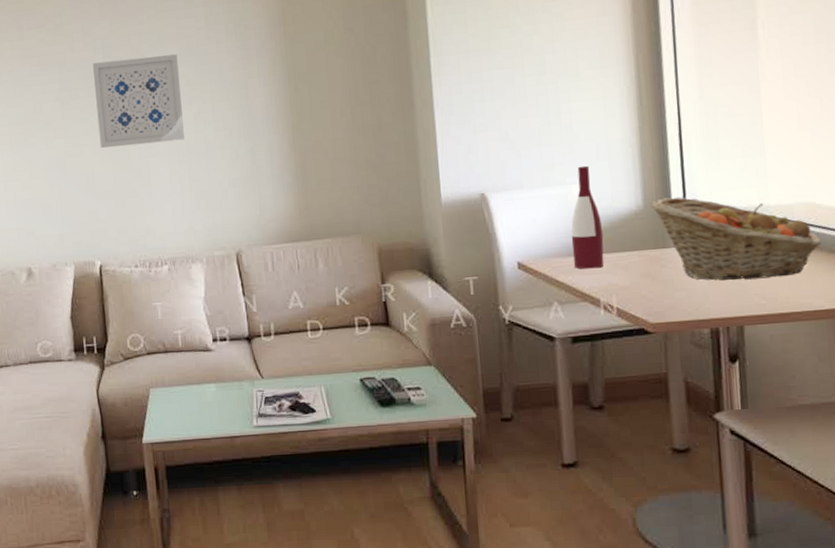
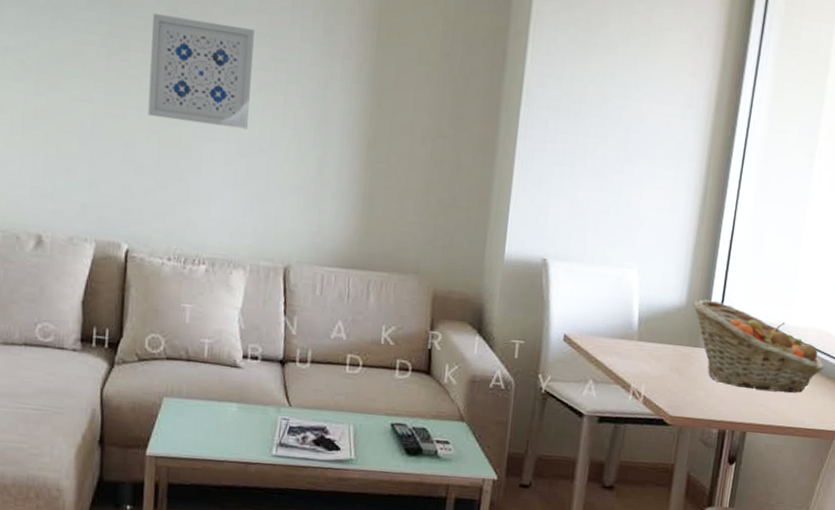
wine bottle: present [571,165,604,269] -> none [615,252,647,355]

